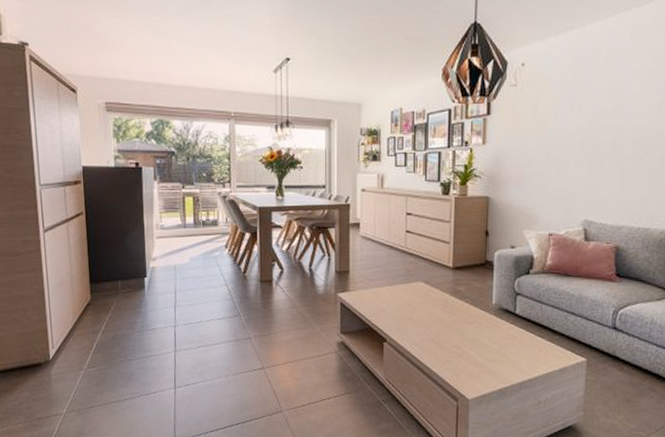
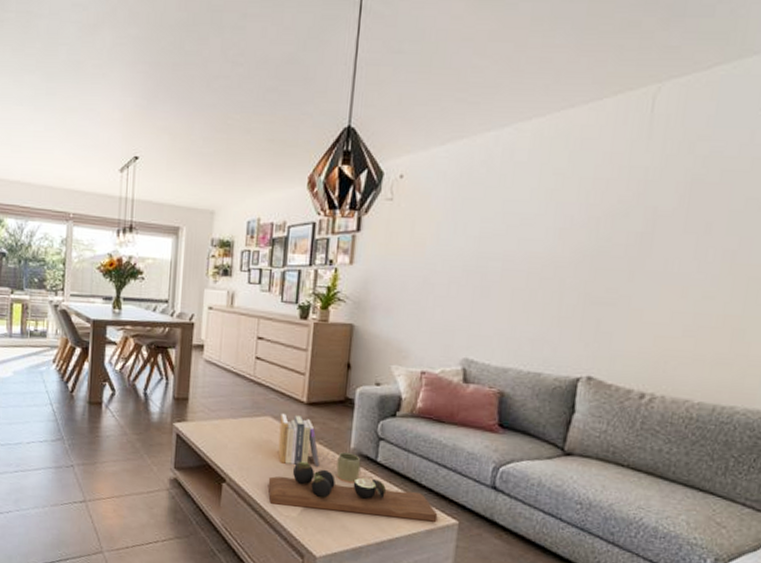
decorative tray: none [423,318,569,361] -> present [268,461,438,522]
books: none [430,279,467,322] -> present [278,414,320,467]
mug: none [481,308,502,334] -> present [336,452,361,483]

